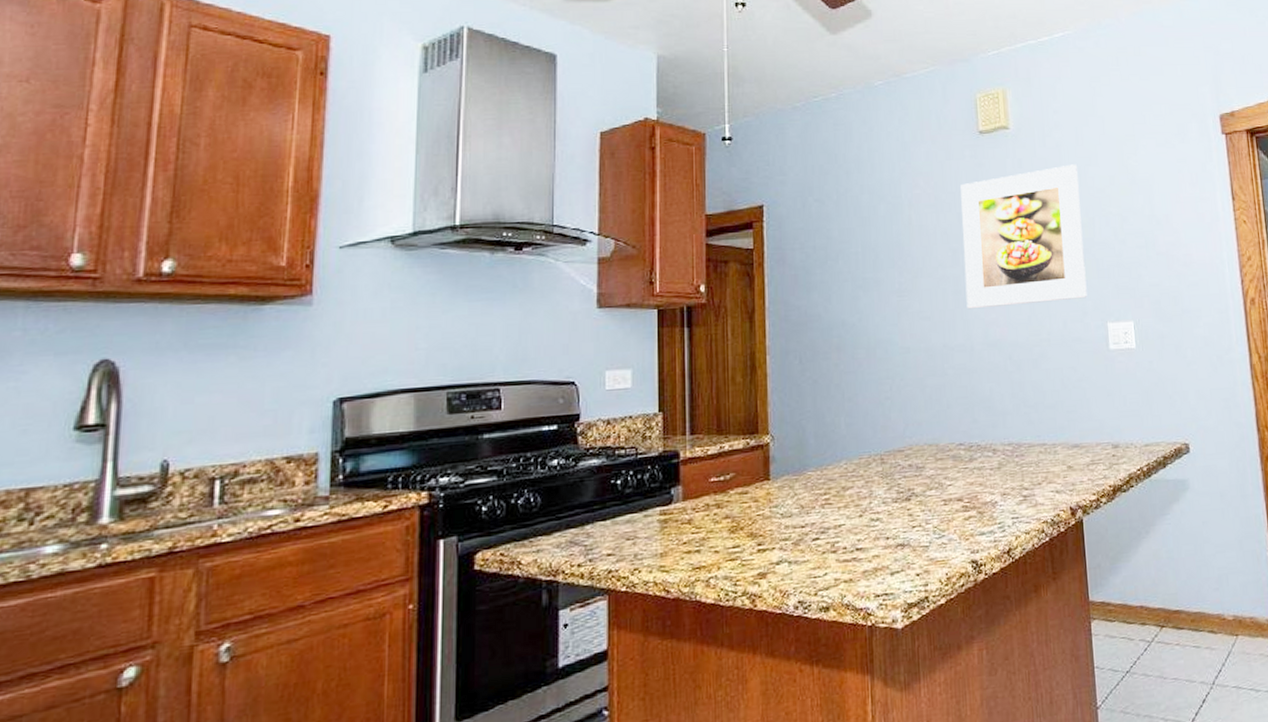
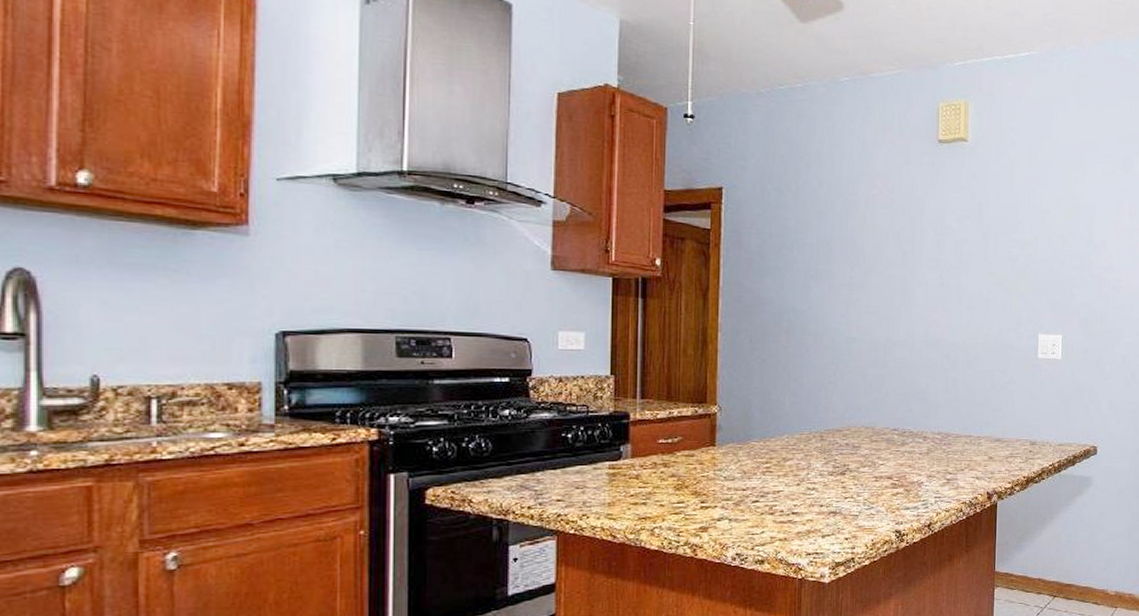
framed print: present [960,164,1087,309] -> none [911,183,1027,310]

